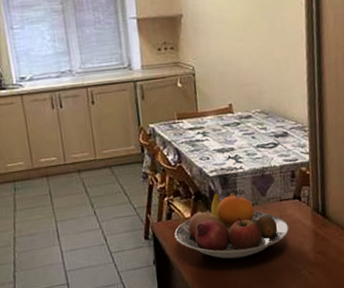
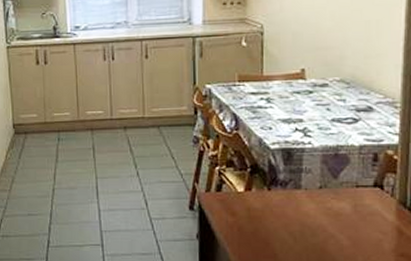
fruit bowl: present [174,192,290,260] -> none [223,167,365,247]

